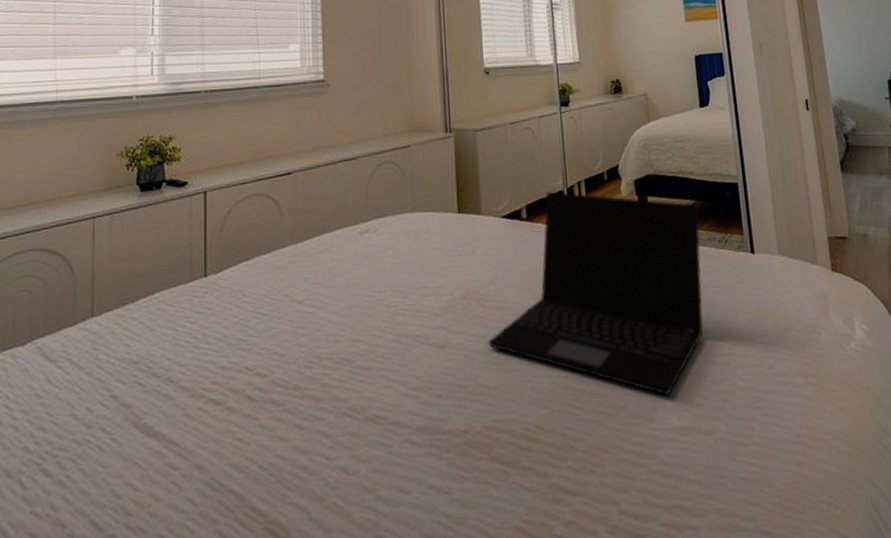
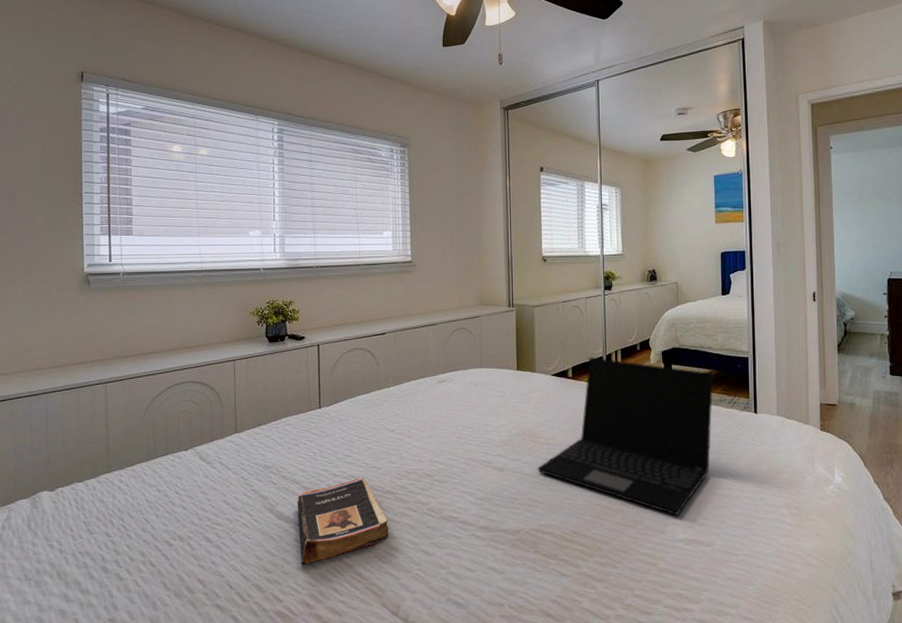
book: none [171,368,296,501] -> present [297,477,389,565]

